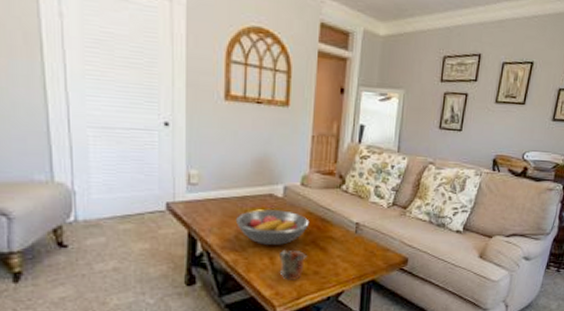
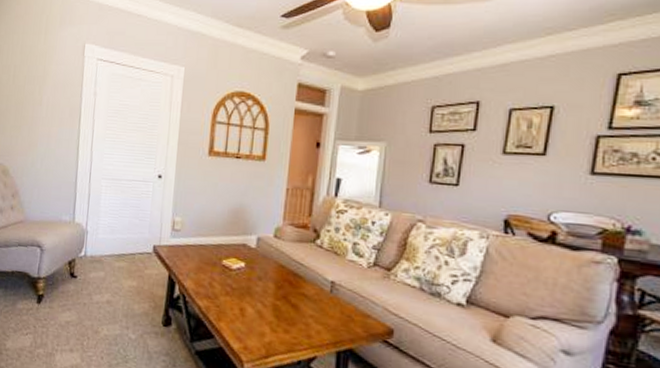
fruit bowl: present [236,209,310,245] -> none [211,258,281,297]
mug: present [280,249,308,282] -> none [250,301,279,337]

